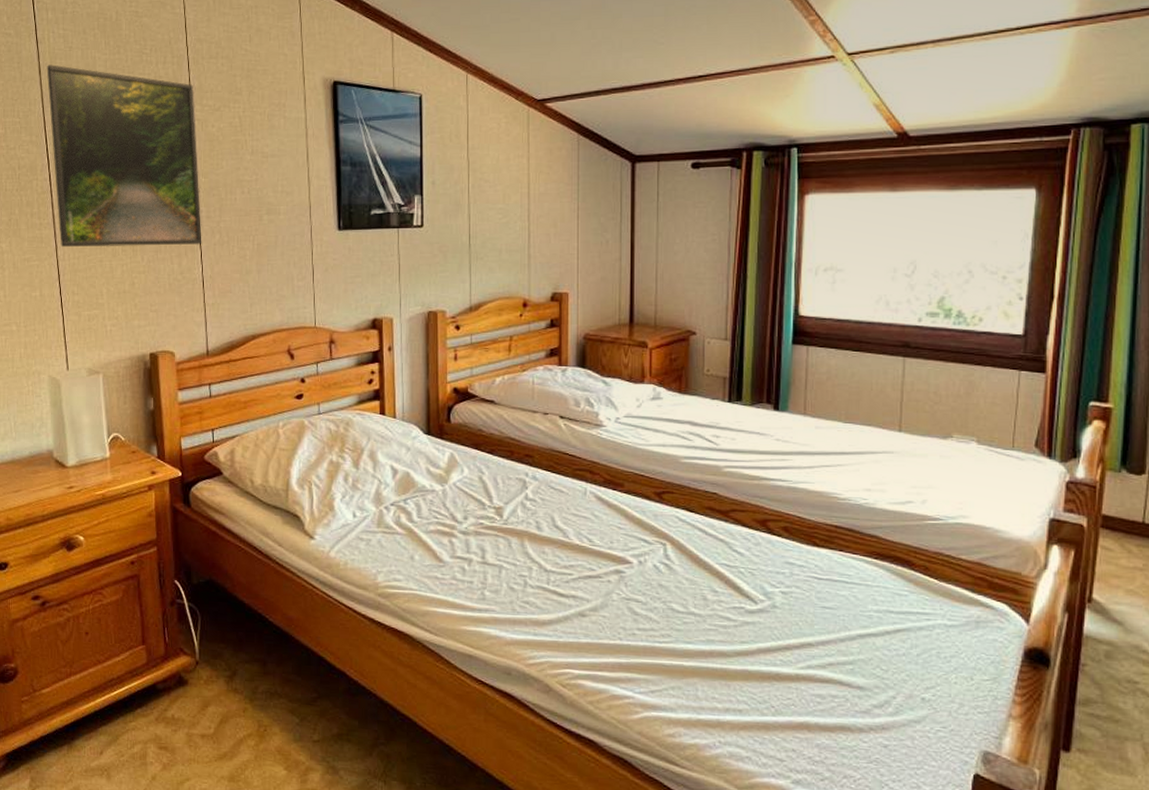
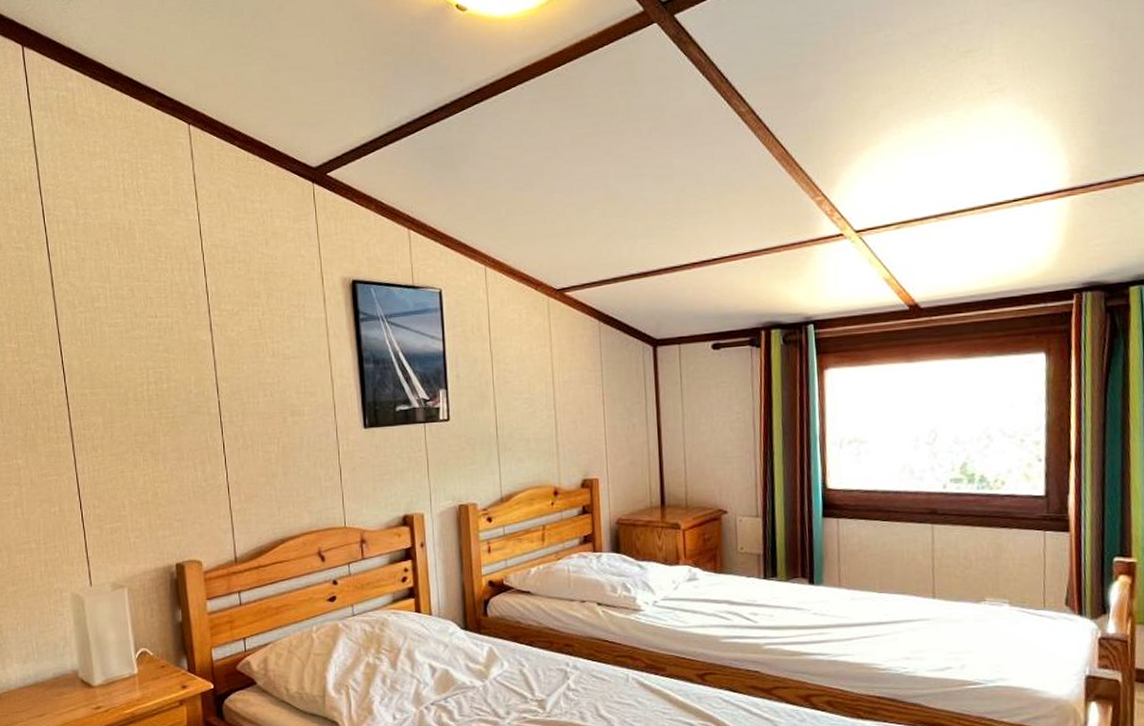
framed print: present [46,65,202,248] -> none [59,276,226,461]

